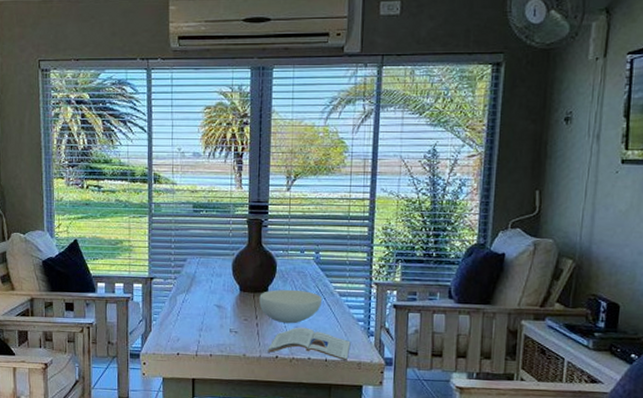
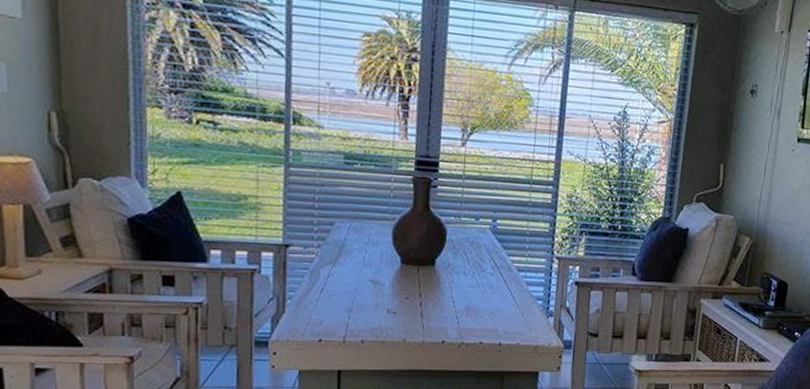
bowl: present [259,289,322,324] -> none [424,262,498,303]
magazine: present [267,327,351,360] -> none [432,306,528,344]

